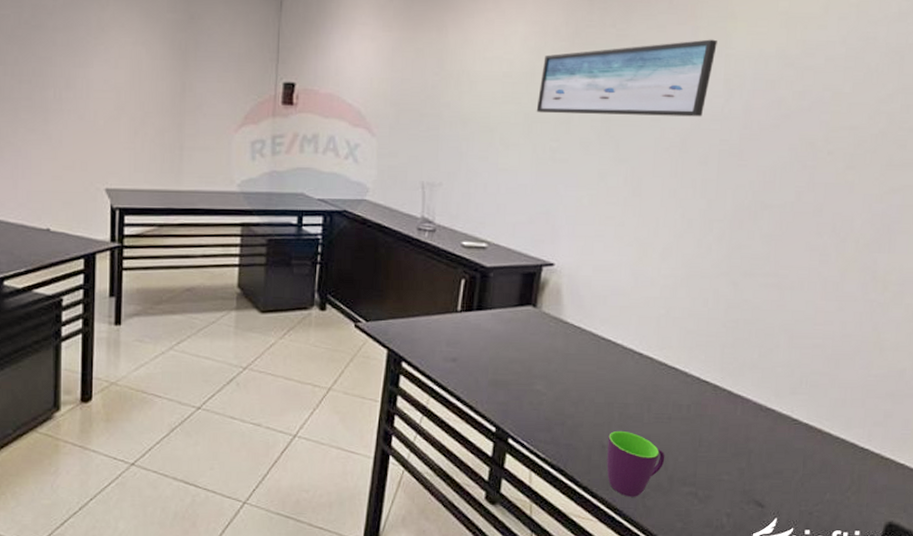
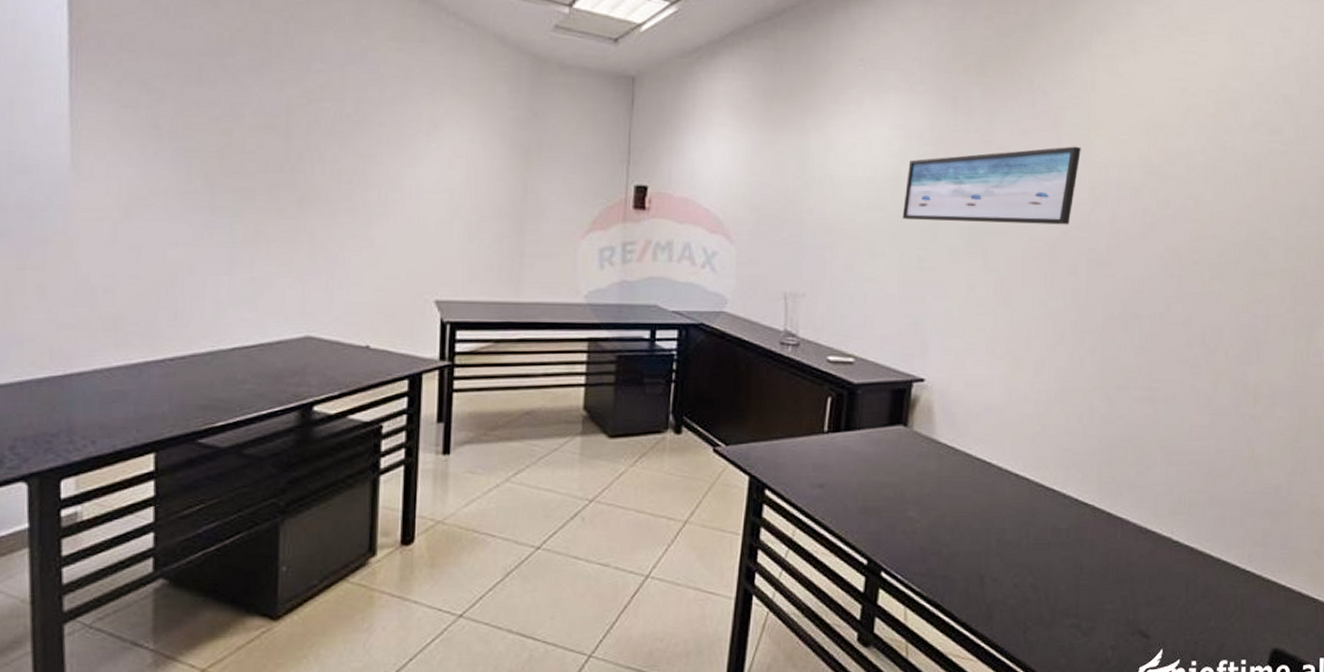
mug: present [606,430,665,497] -> none [985,559,1046,632]

